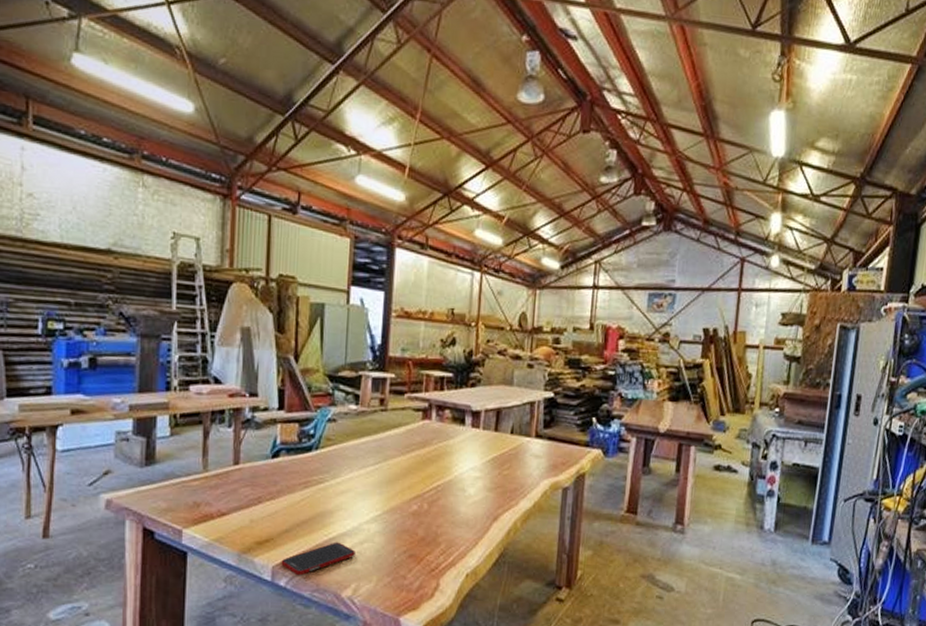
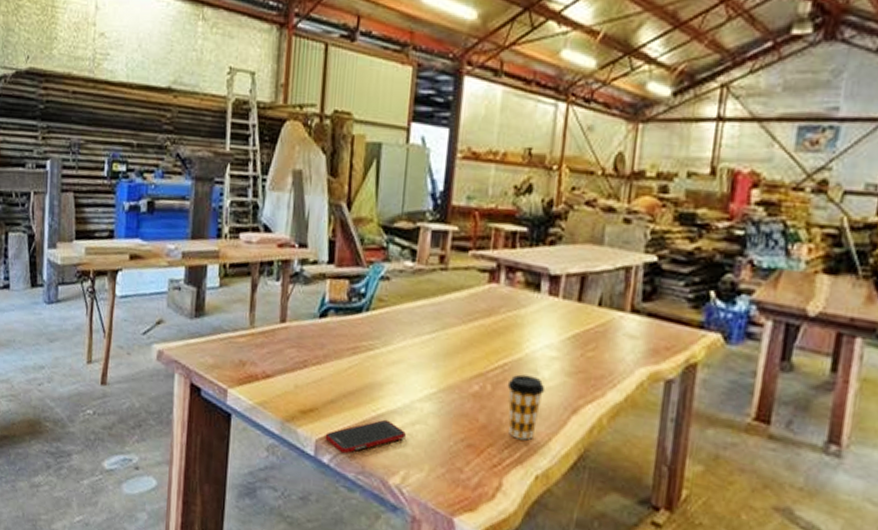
coffee cup: none [440,493,472,546] -> present [507,374,546,440]

